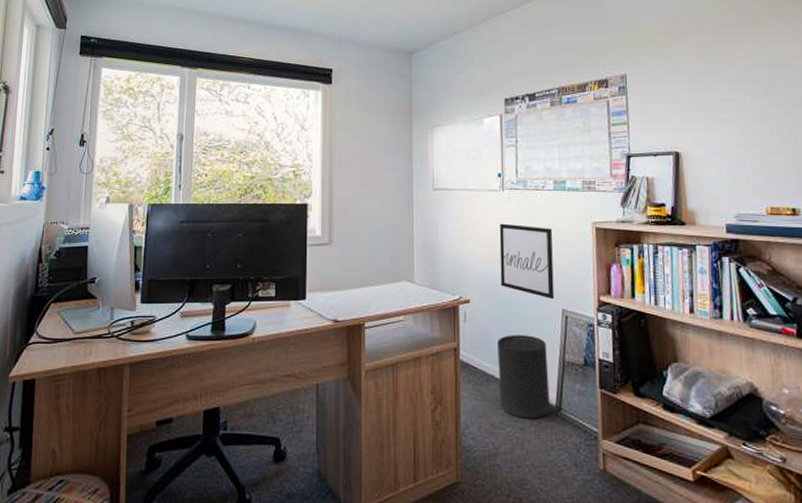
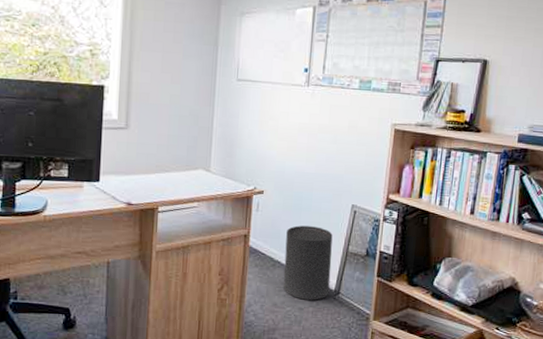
wall art: present [499,223,555,300] -> none [295,119,353,195]

